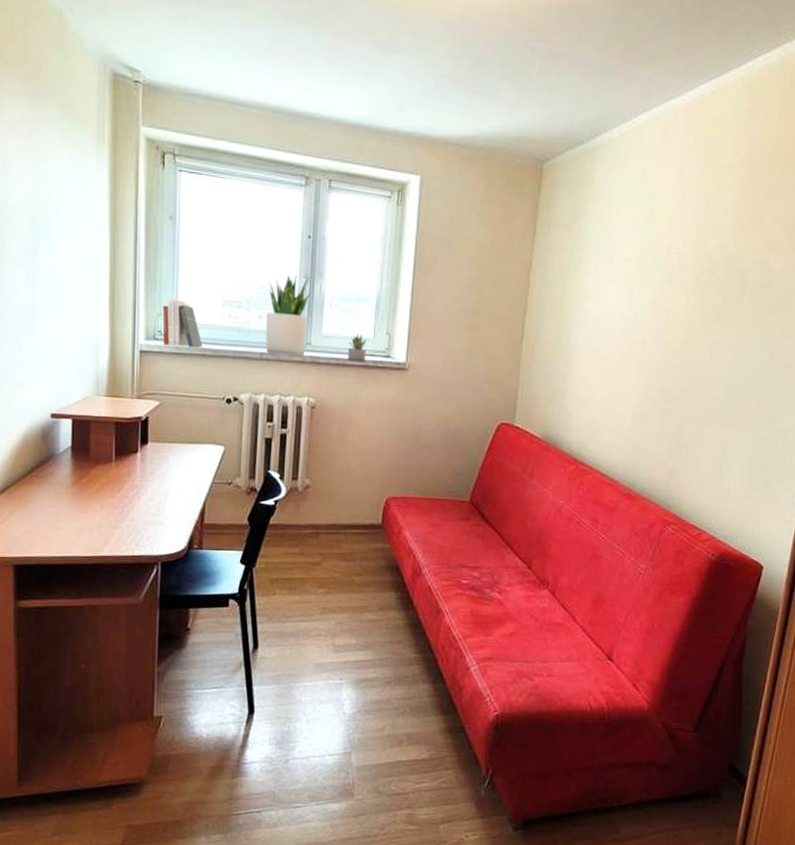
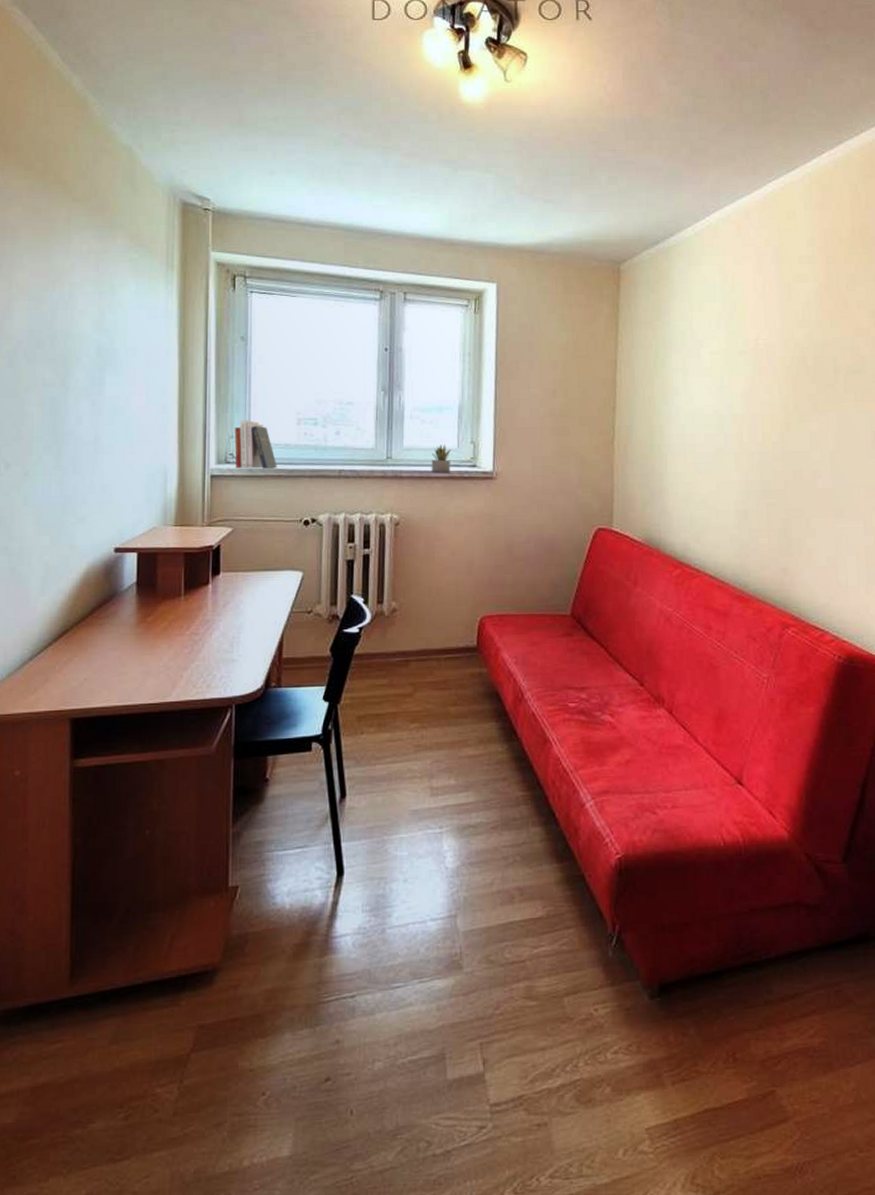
planter: present [265,275,310,357] -> none [343,389,389,473]

